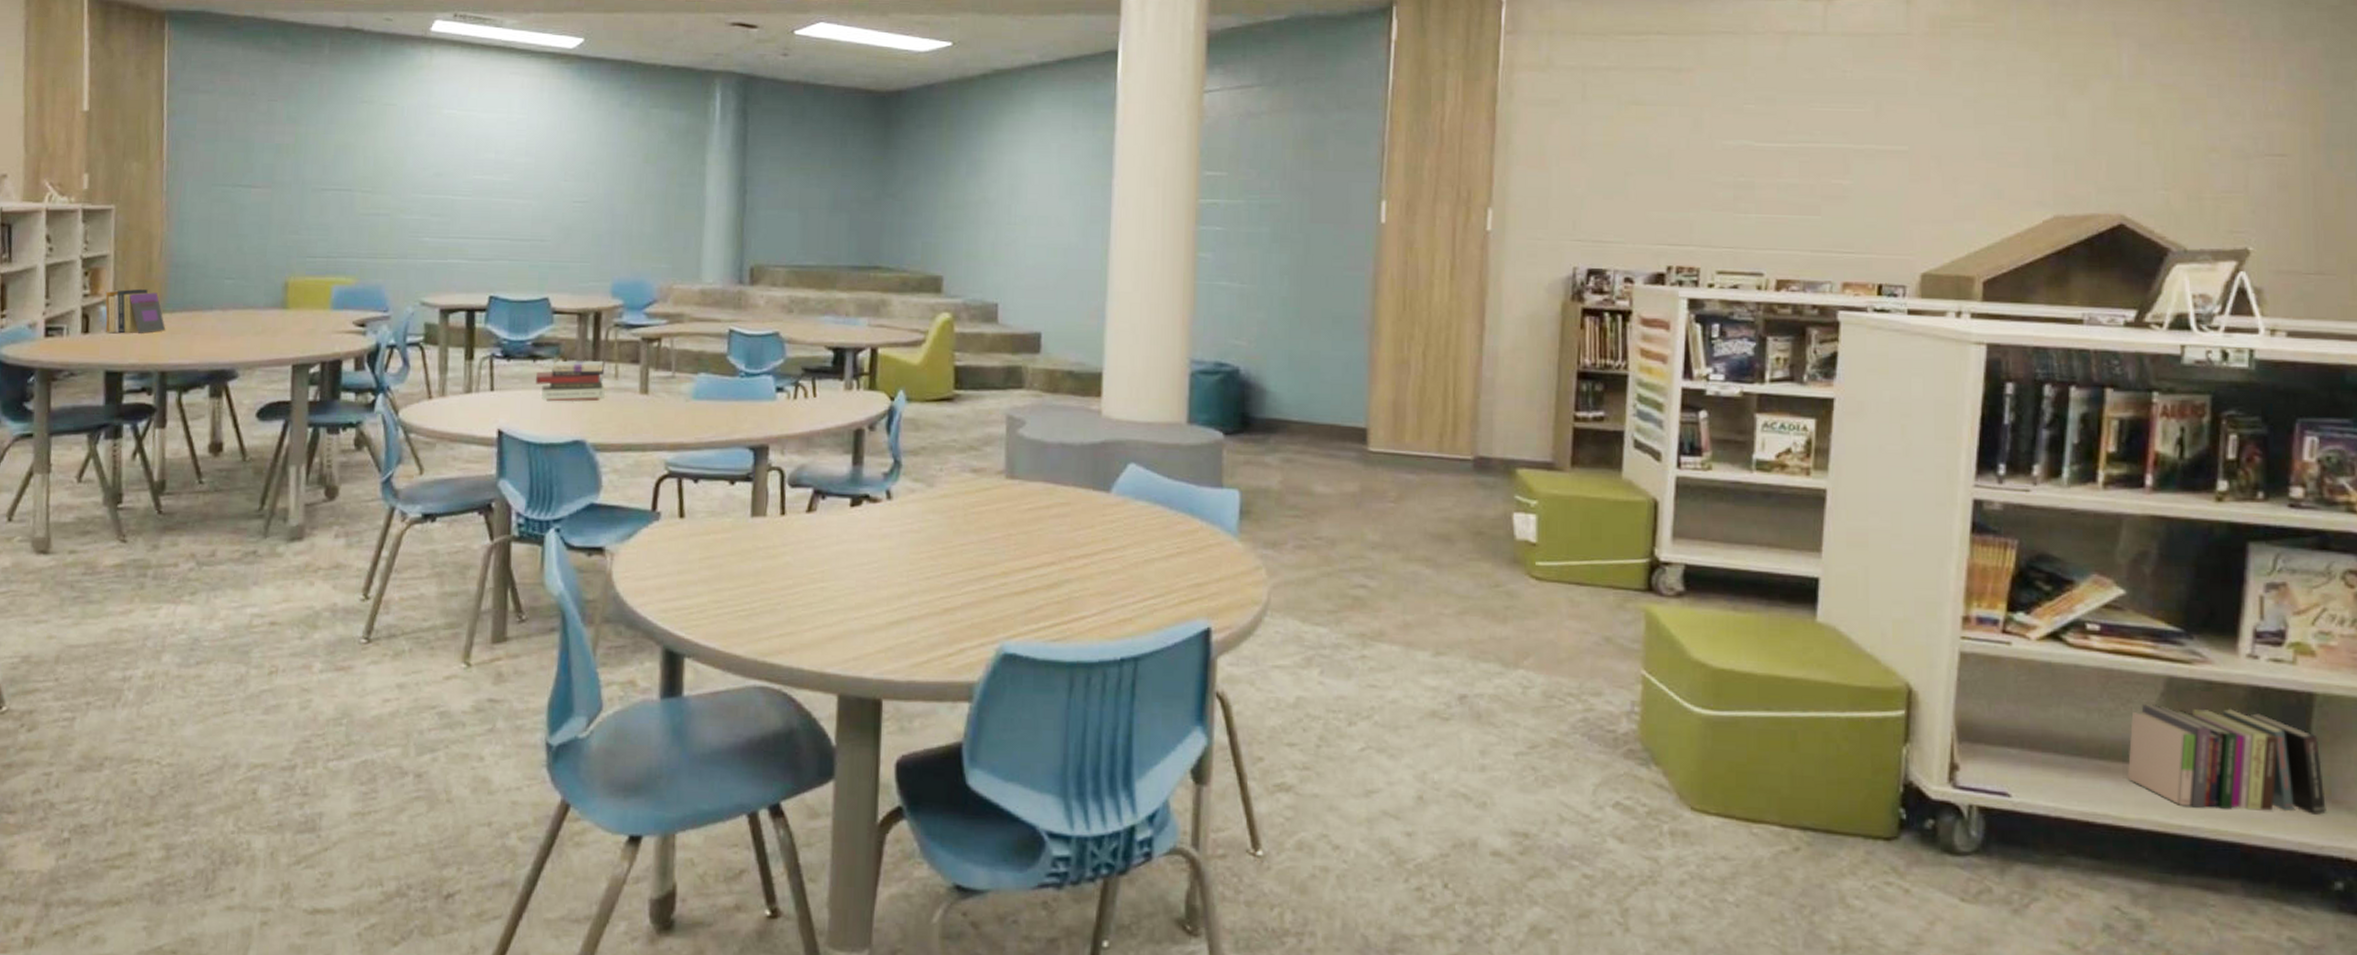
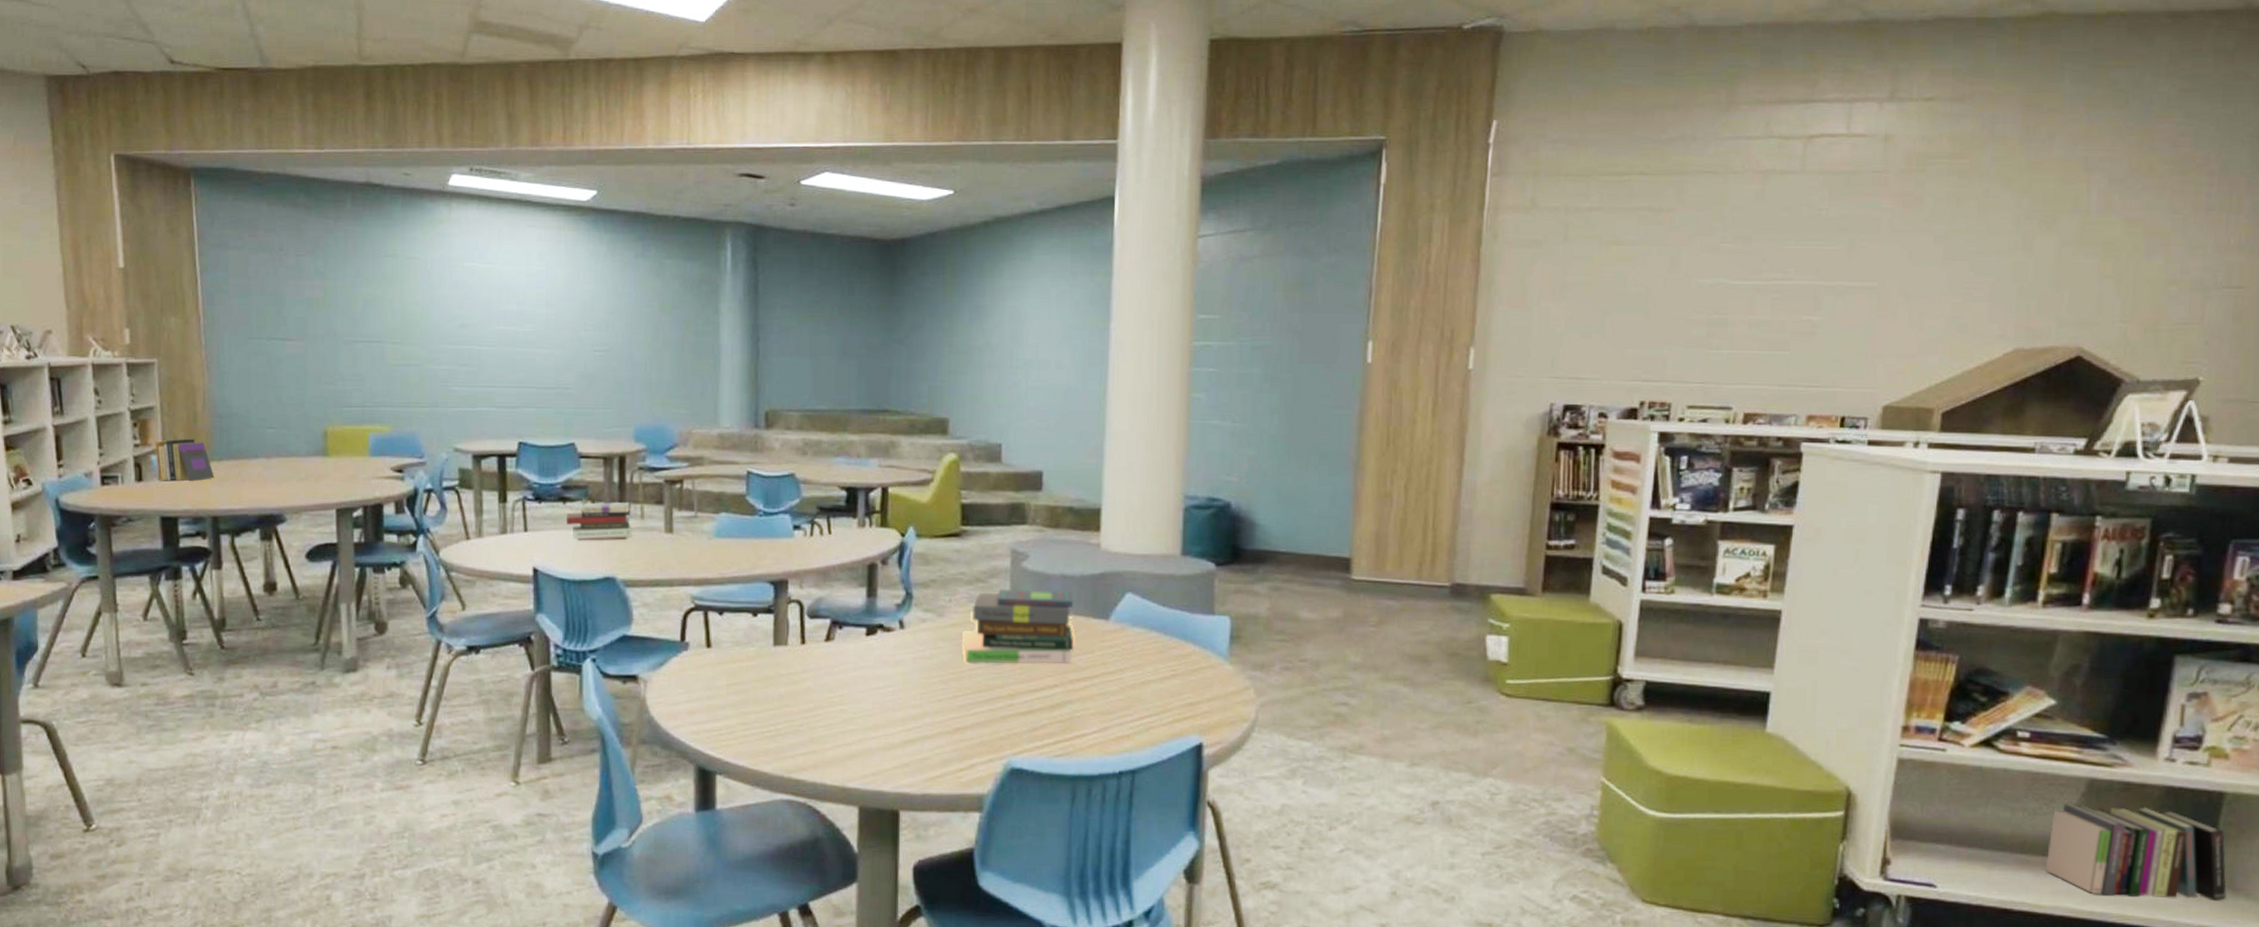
books: none [955,457,1073,540] -> present [964,588,1074,664]

